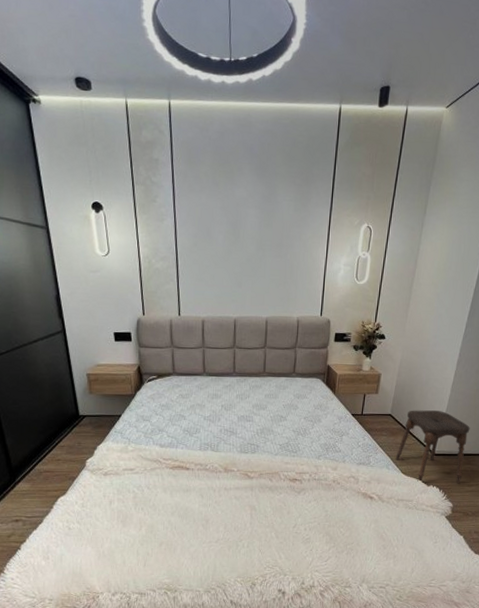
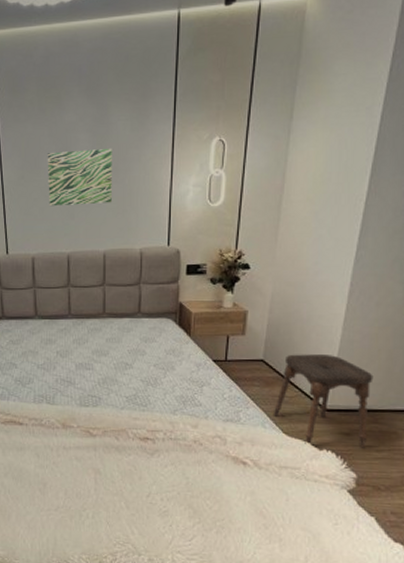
wall art: none [219,224,277,275] -> present [47,148,112,207]

